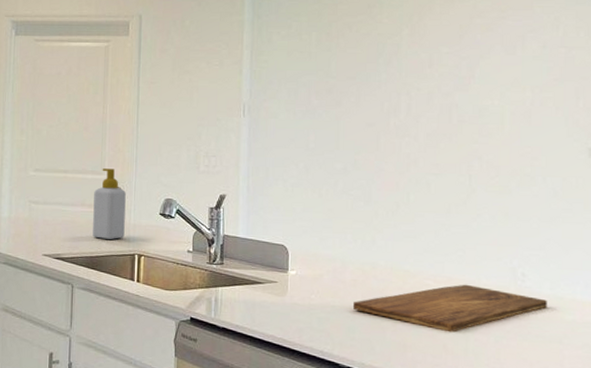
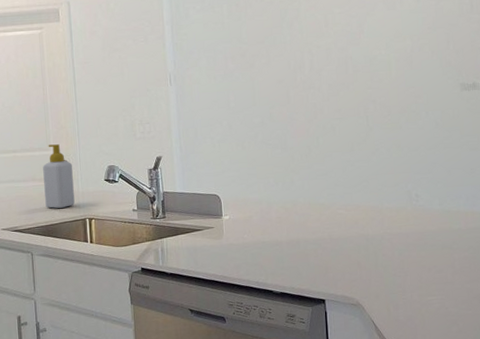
cutting board: present [353,284,547,333] -> none [280,209,438,252]

